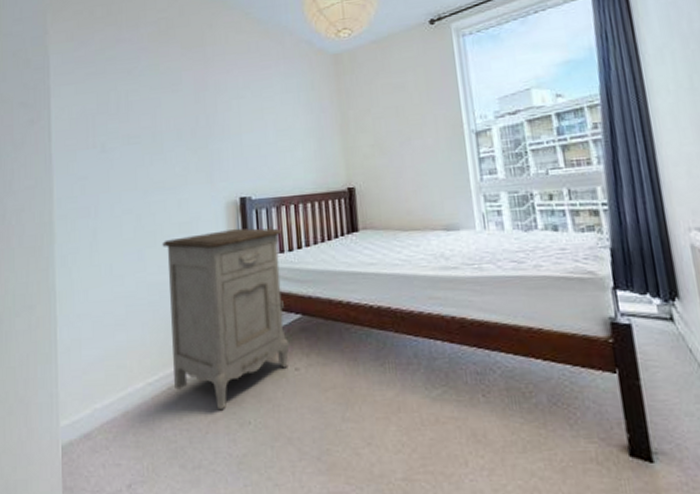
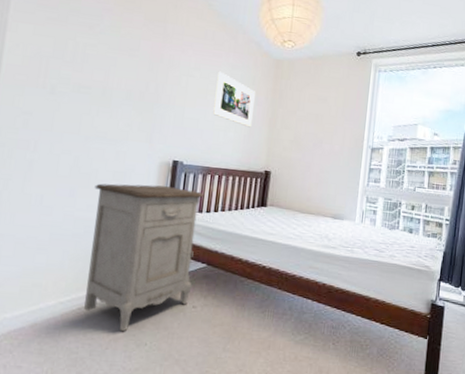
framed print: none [270,84,320,141] -> present [213,71,255,128]

